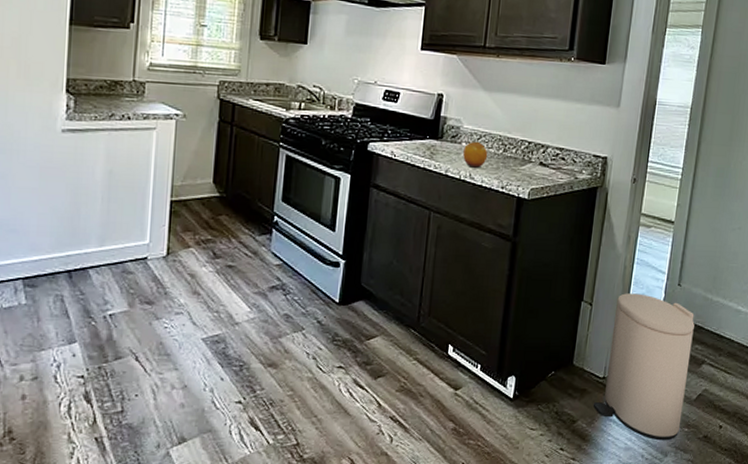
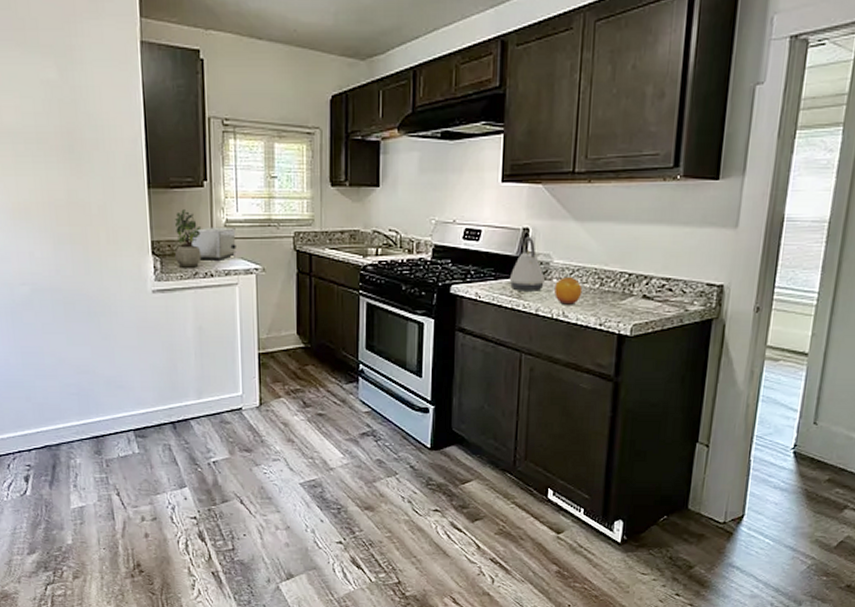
potted plant: none [92,49,123,110] -> present [175,209,202,268]
toaster: none [111,69,159,104] -> present [191,227,236,260]
kettle: none [423,101,455,153] -> present [509,236,545,291]
pedal bin: present [593,293,695,441] -> none [712,433,835,589]

